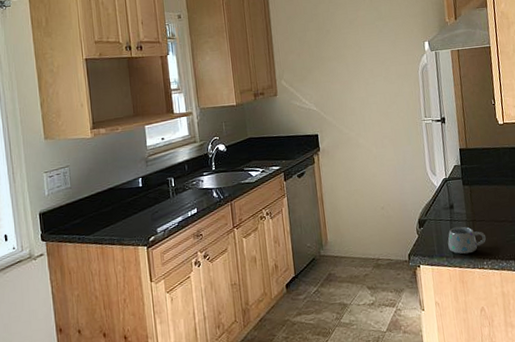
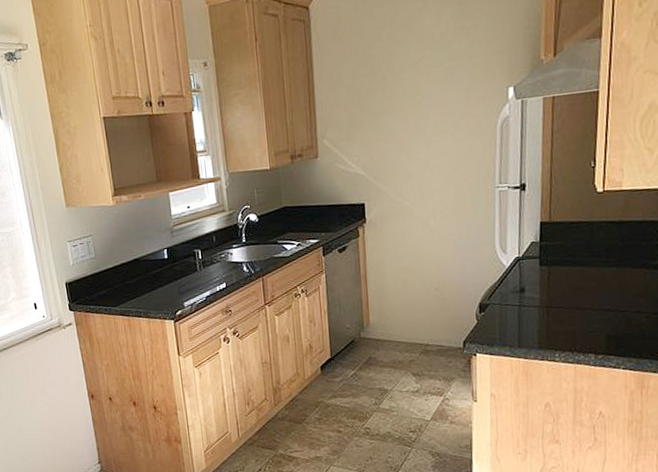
mug: present [447,226,487,254] -> none [513,313,563,344]

